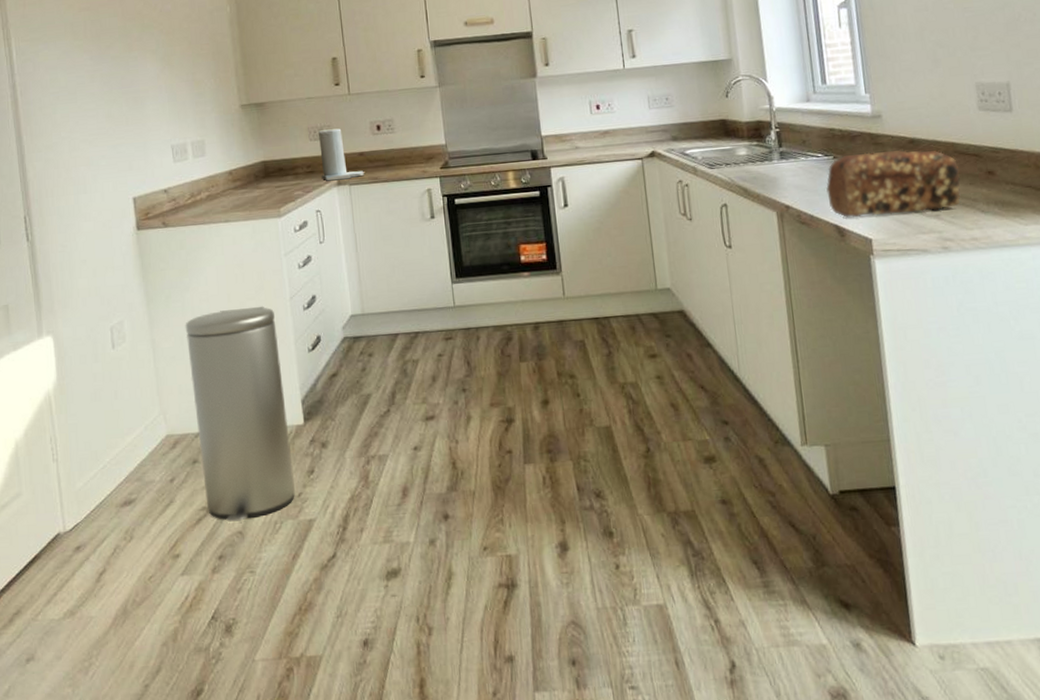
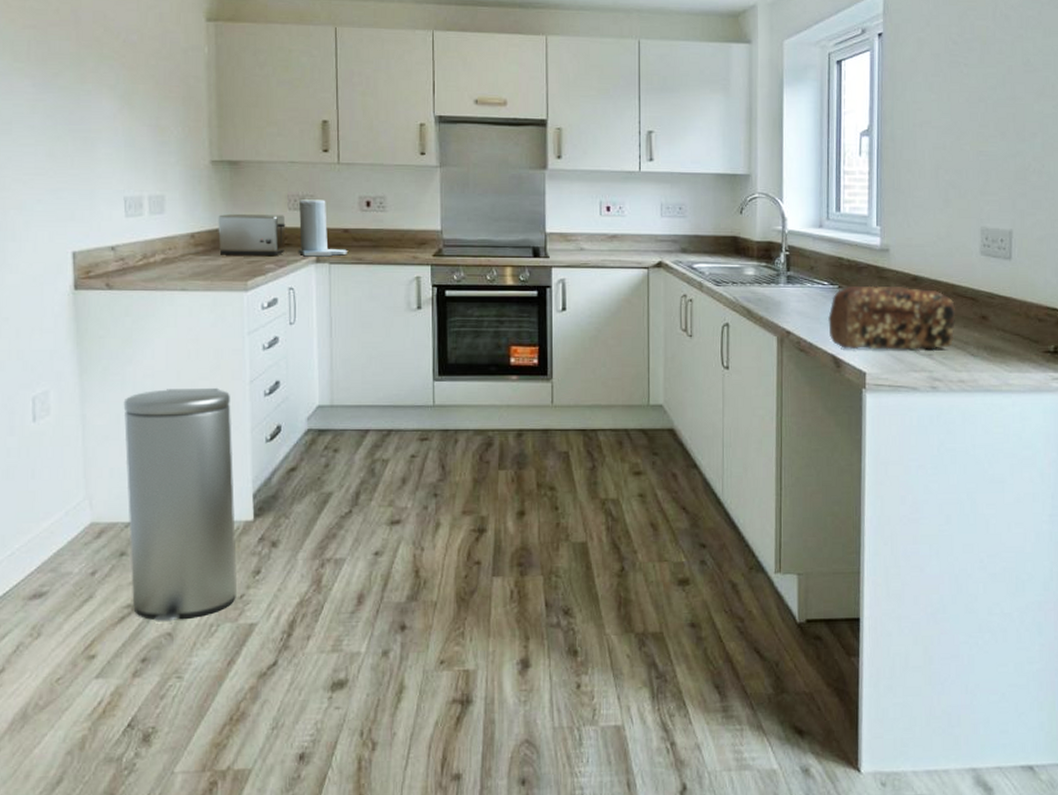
toaster: none [250,146,310,187] -> present [218,213,286,257]

